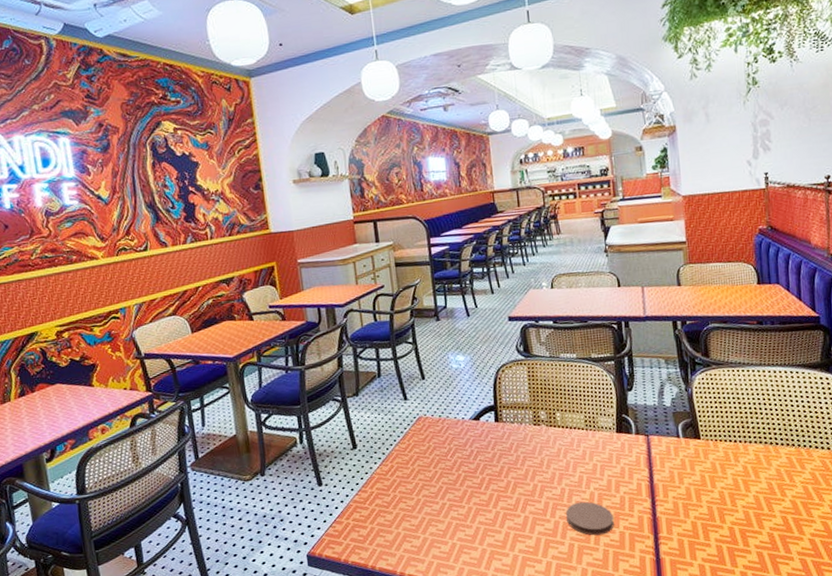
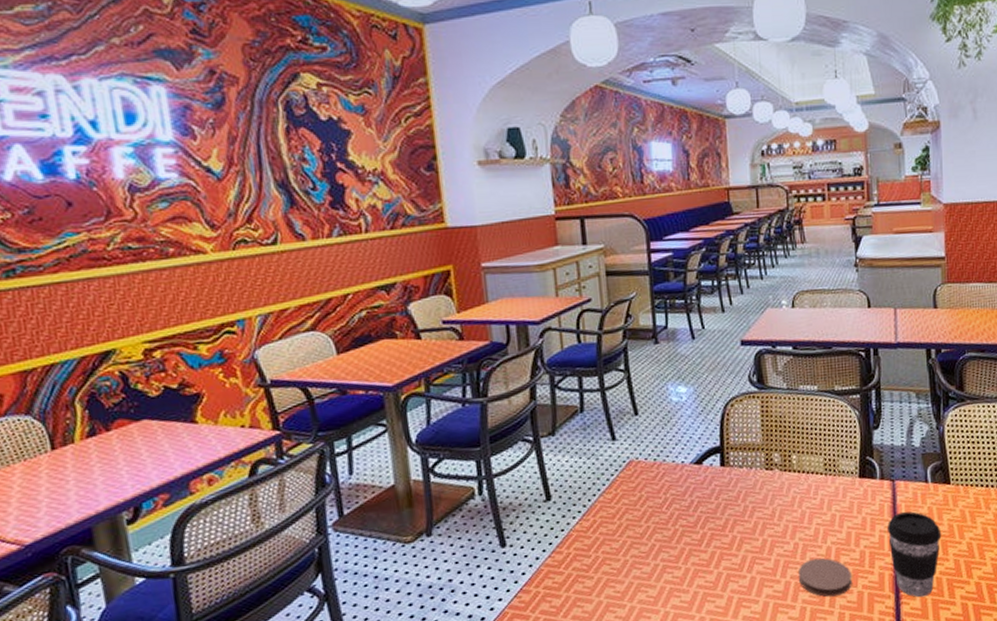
coffee cup: none [643,462,695,539] -> present [886,511,942,597]

